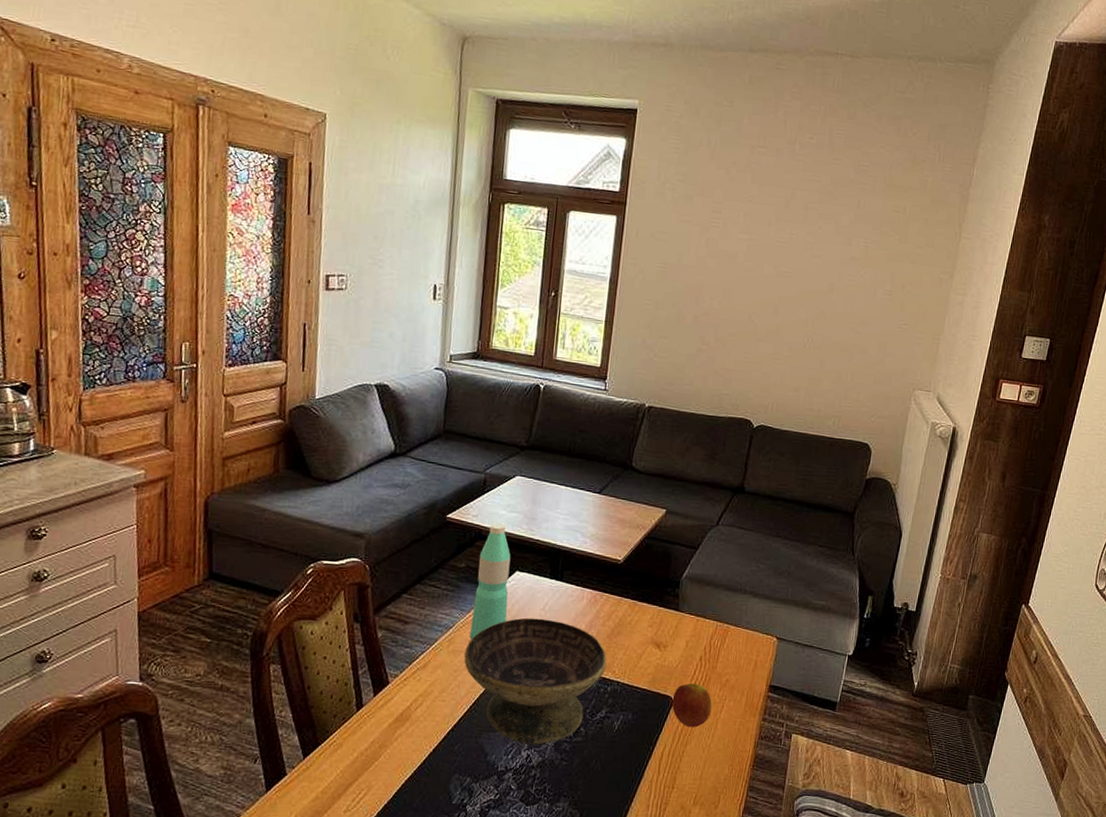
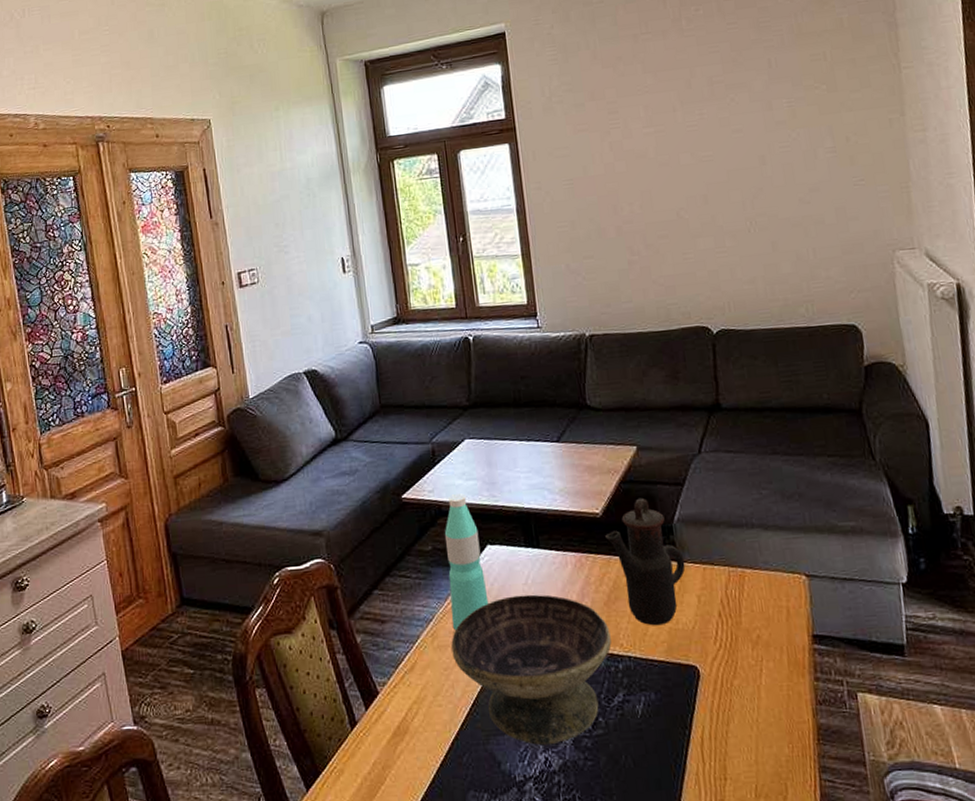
teapot: none [621,553,683,661] -> present [605,497,686,626]
apple: present [672,683,712,728] -> none [697,645,749,701]

